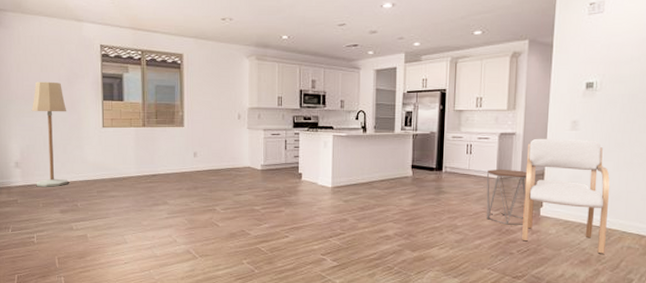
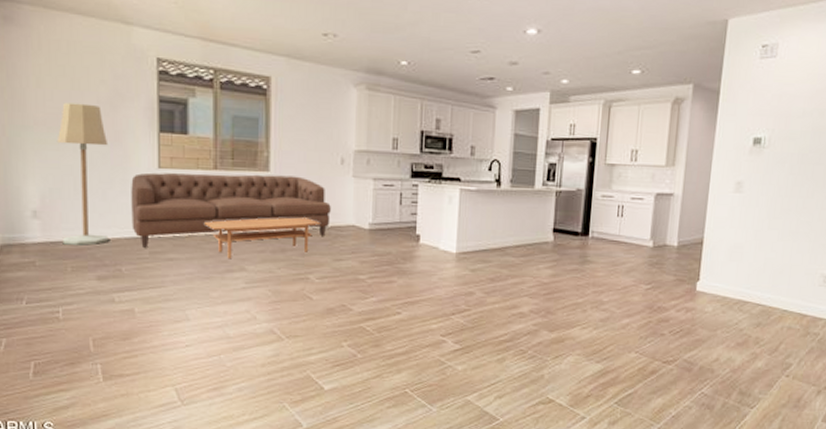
sofa: none [83,129,231,189] -> present [131,172,331,249]
coffee table: none [137,162,223,196] -> present [205,217,320,260]
side table: present [486,168,527,225] -> none [637,235,684,302]
armchair: present [522,138,610,255] -> none [675,200,773,337]

